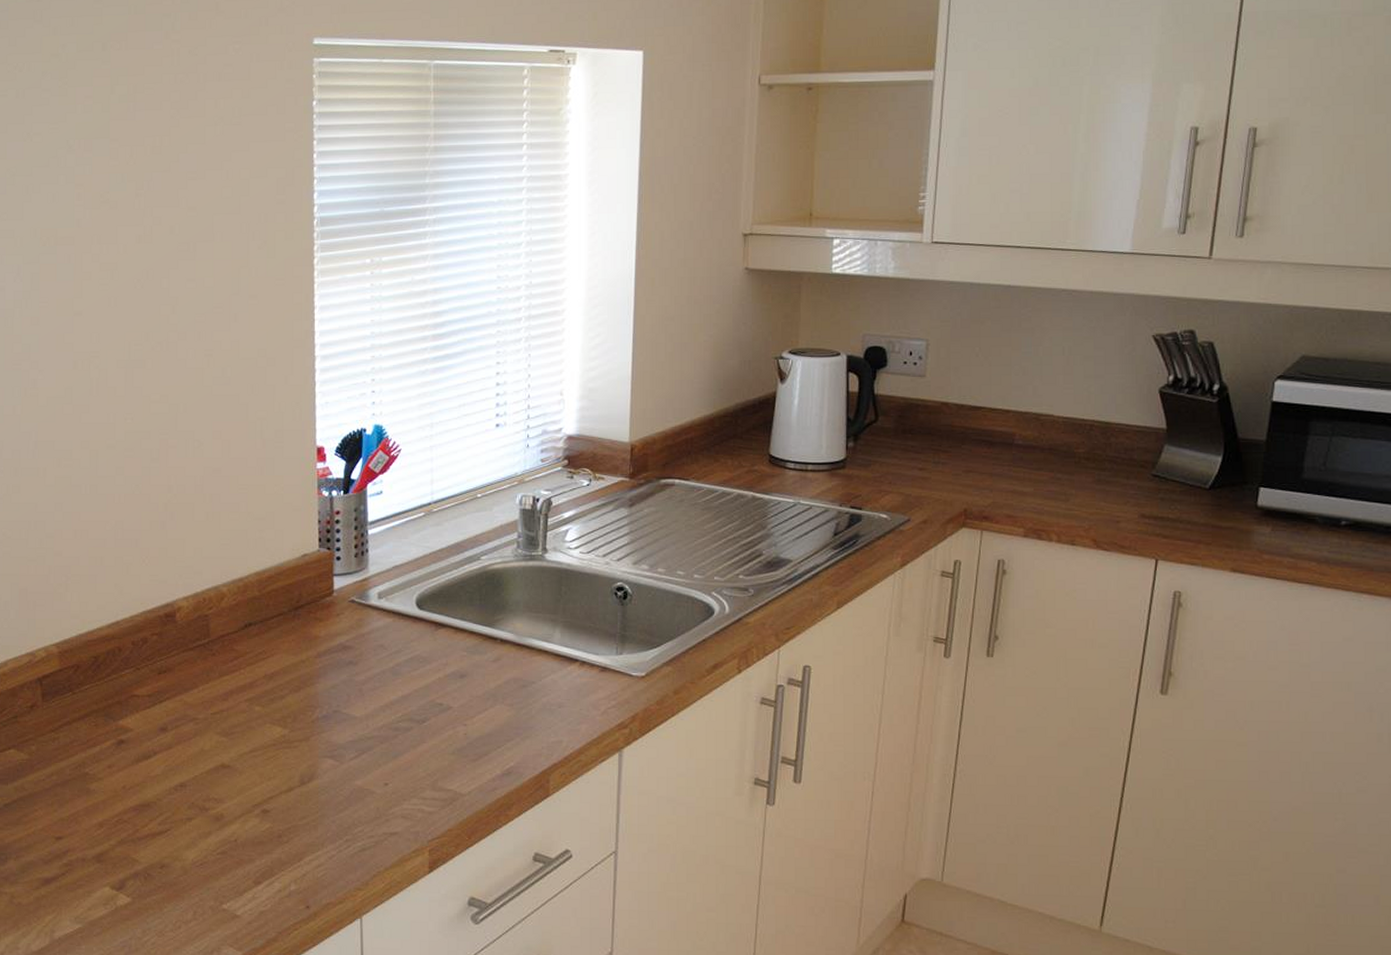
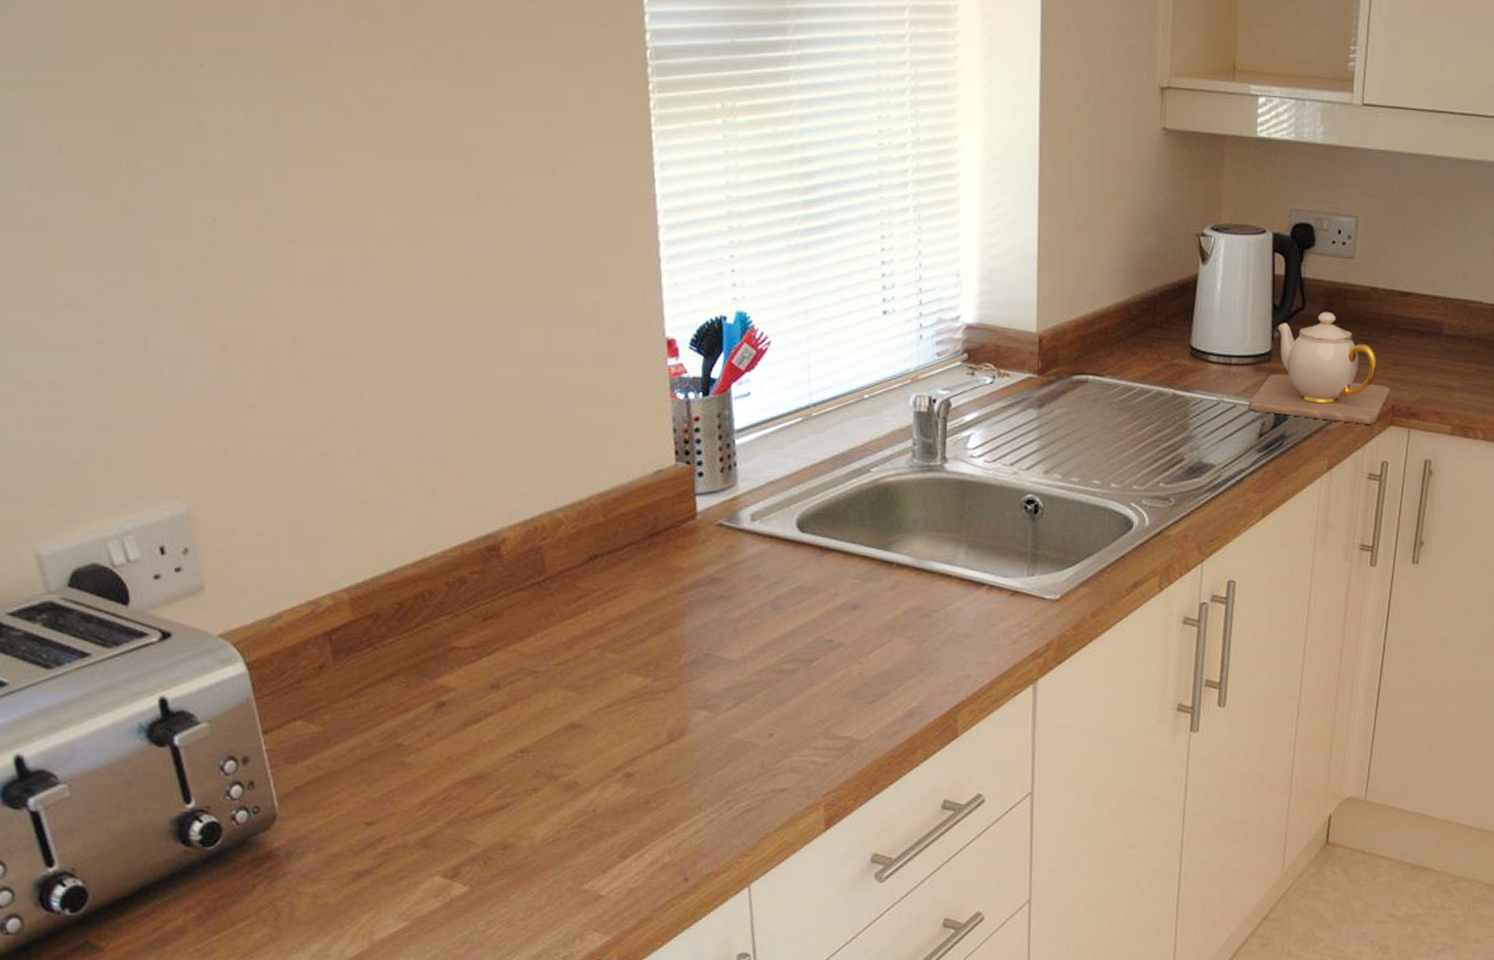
teapot: none [823,424,962,526] -> present [1248,311,1390,424]

